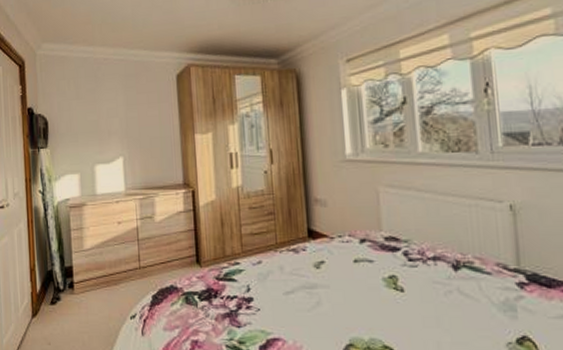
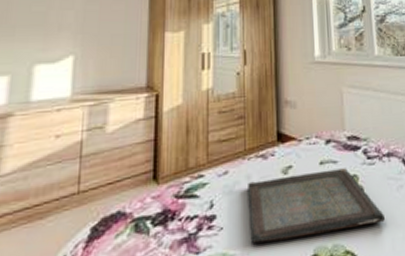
serving tray: none [281,268,431,327] -> present [248,168,386,243]

